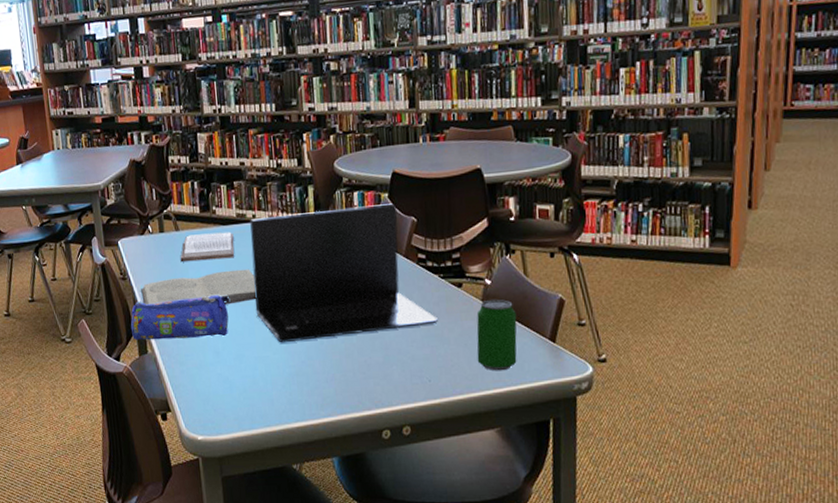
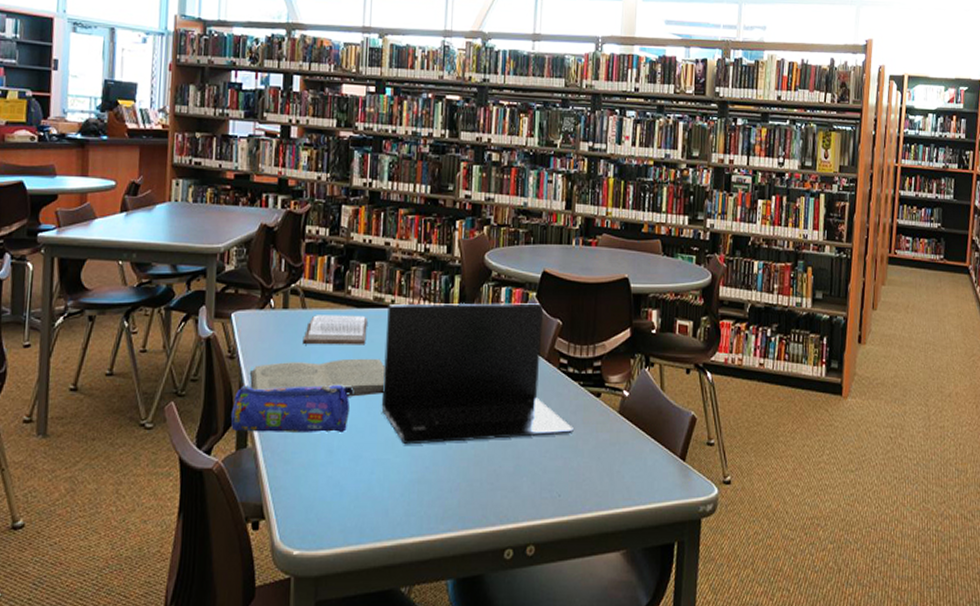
beverage can: present [476,299,517,371] -> none [609,412,651,488]

